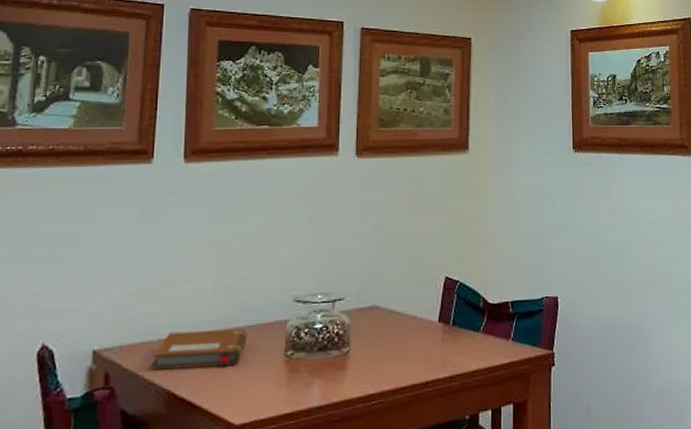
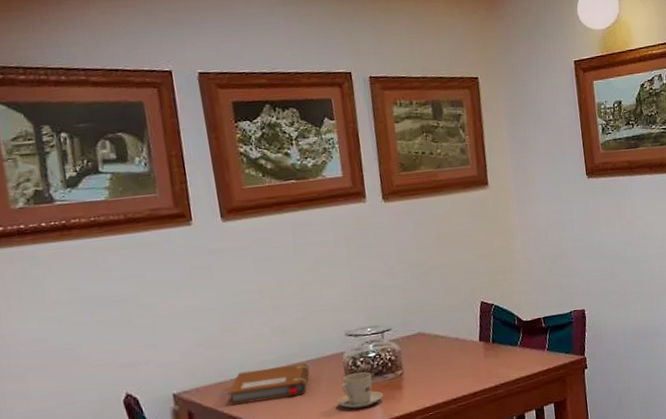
teacup: none [270,345,324,388] -> present [336,372,384,409]

